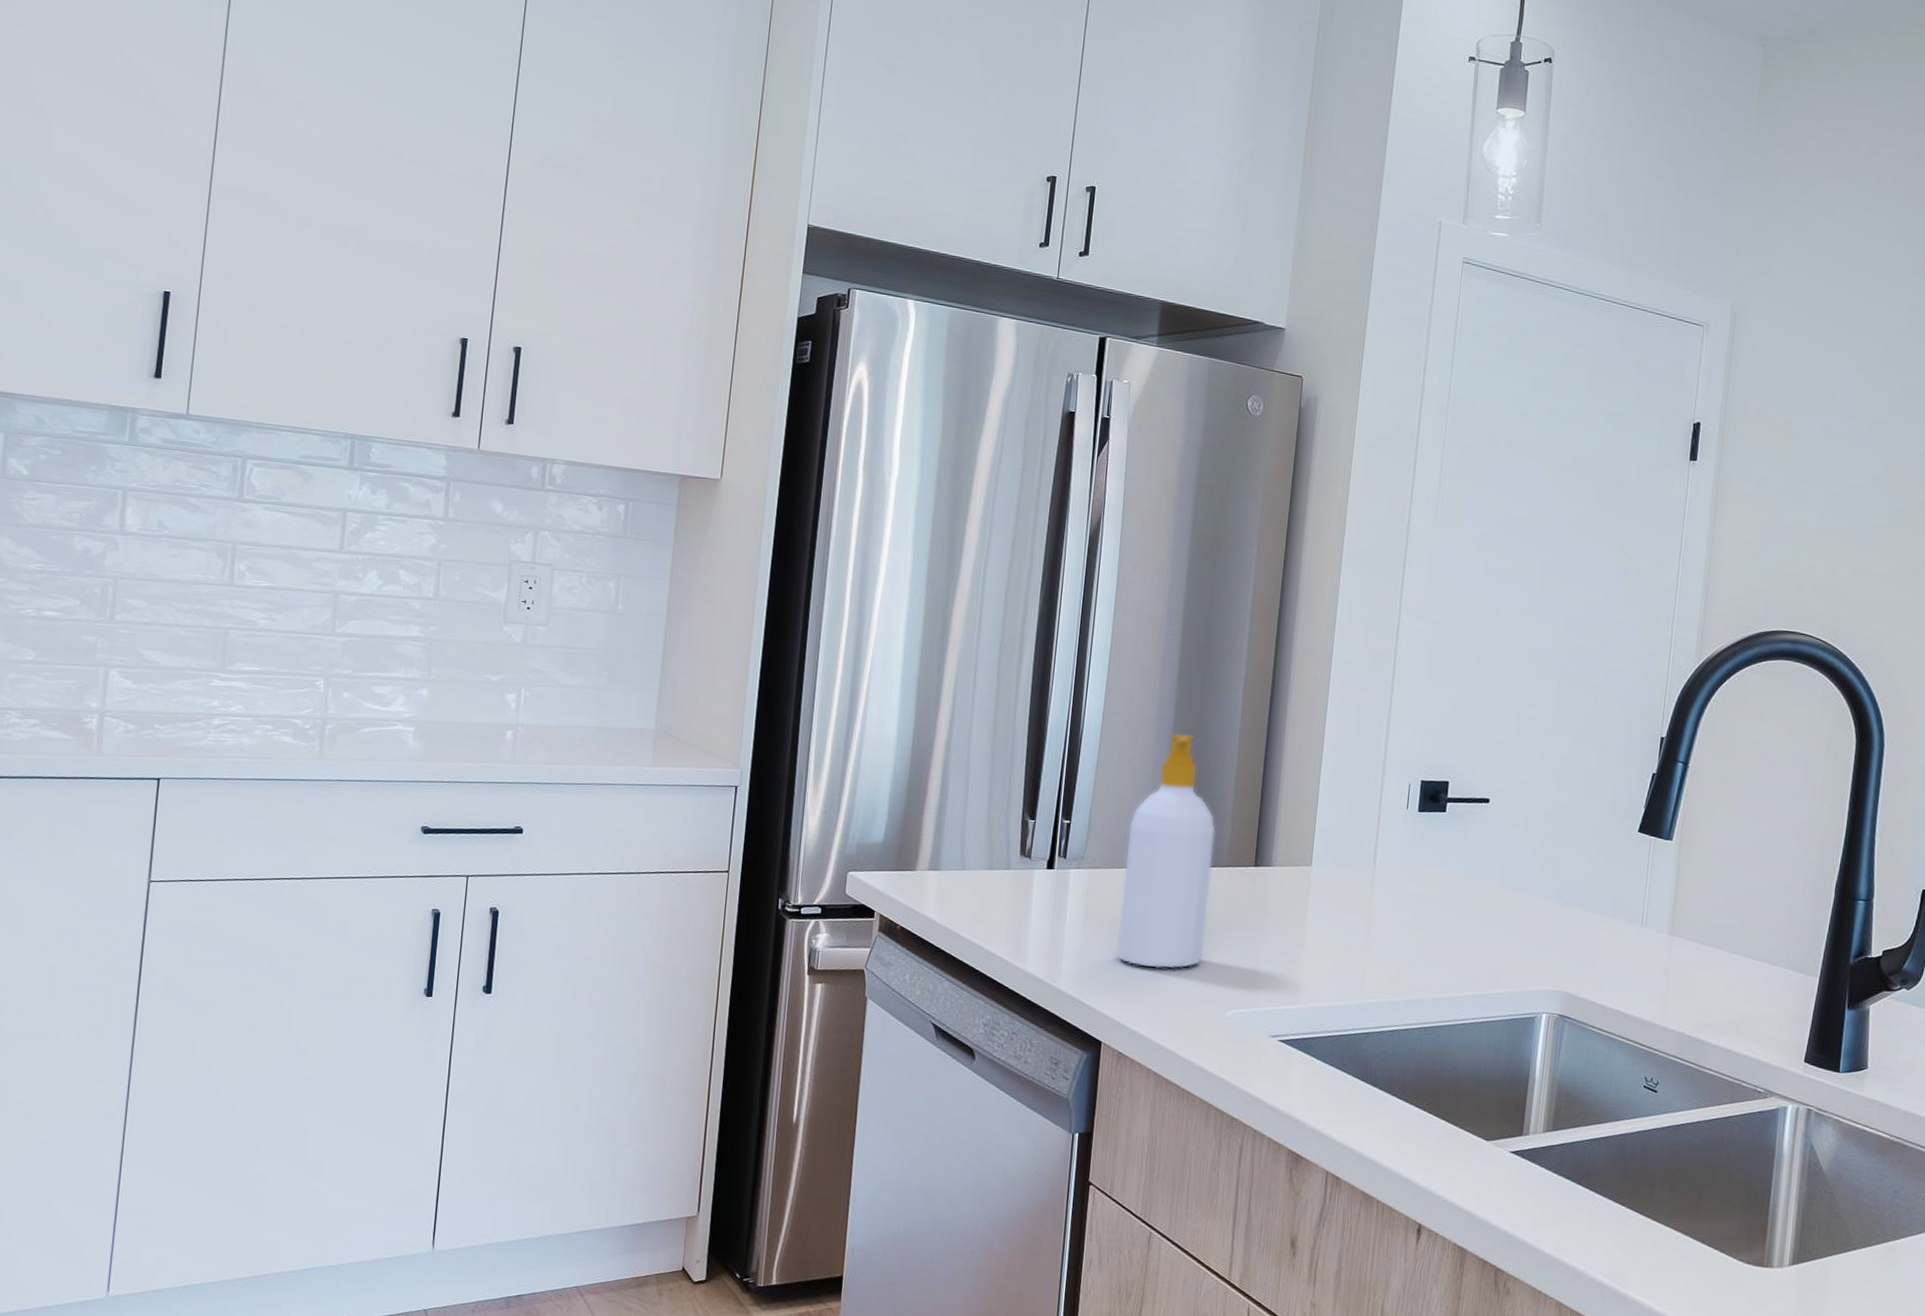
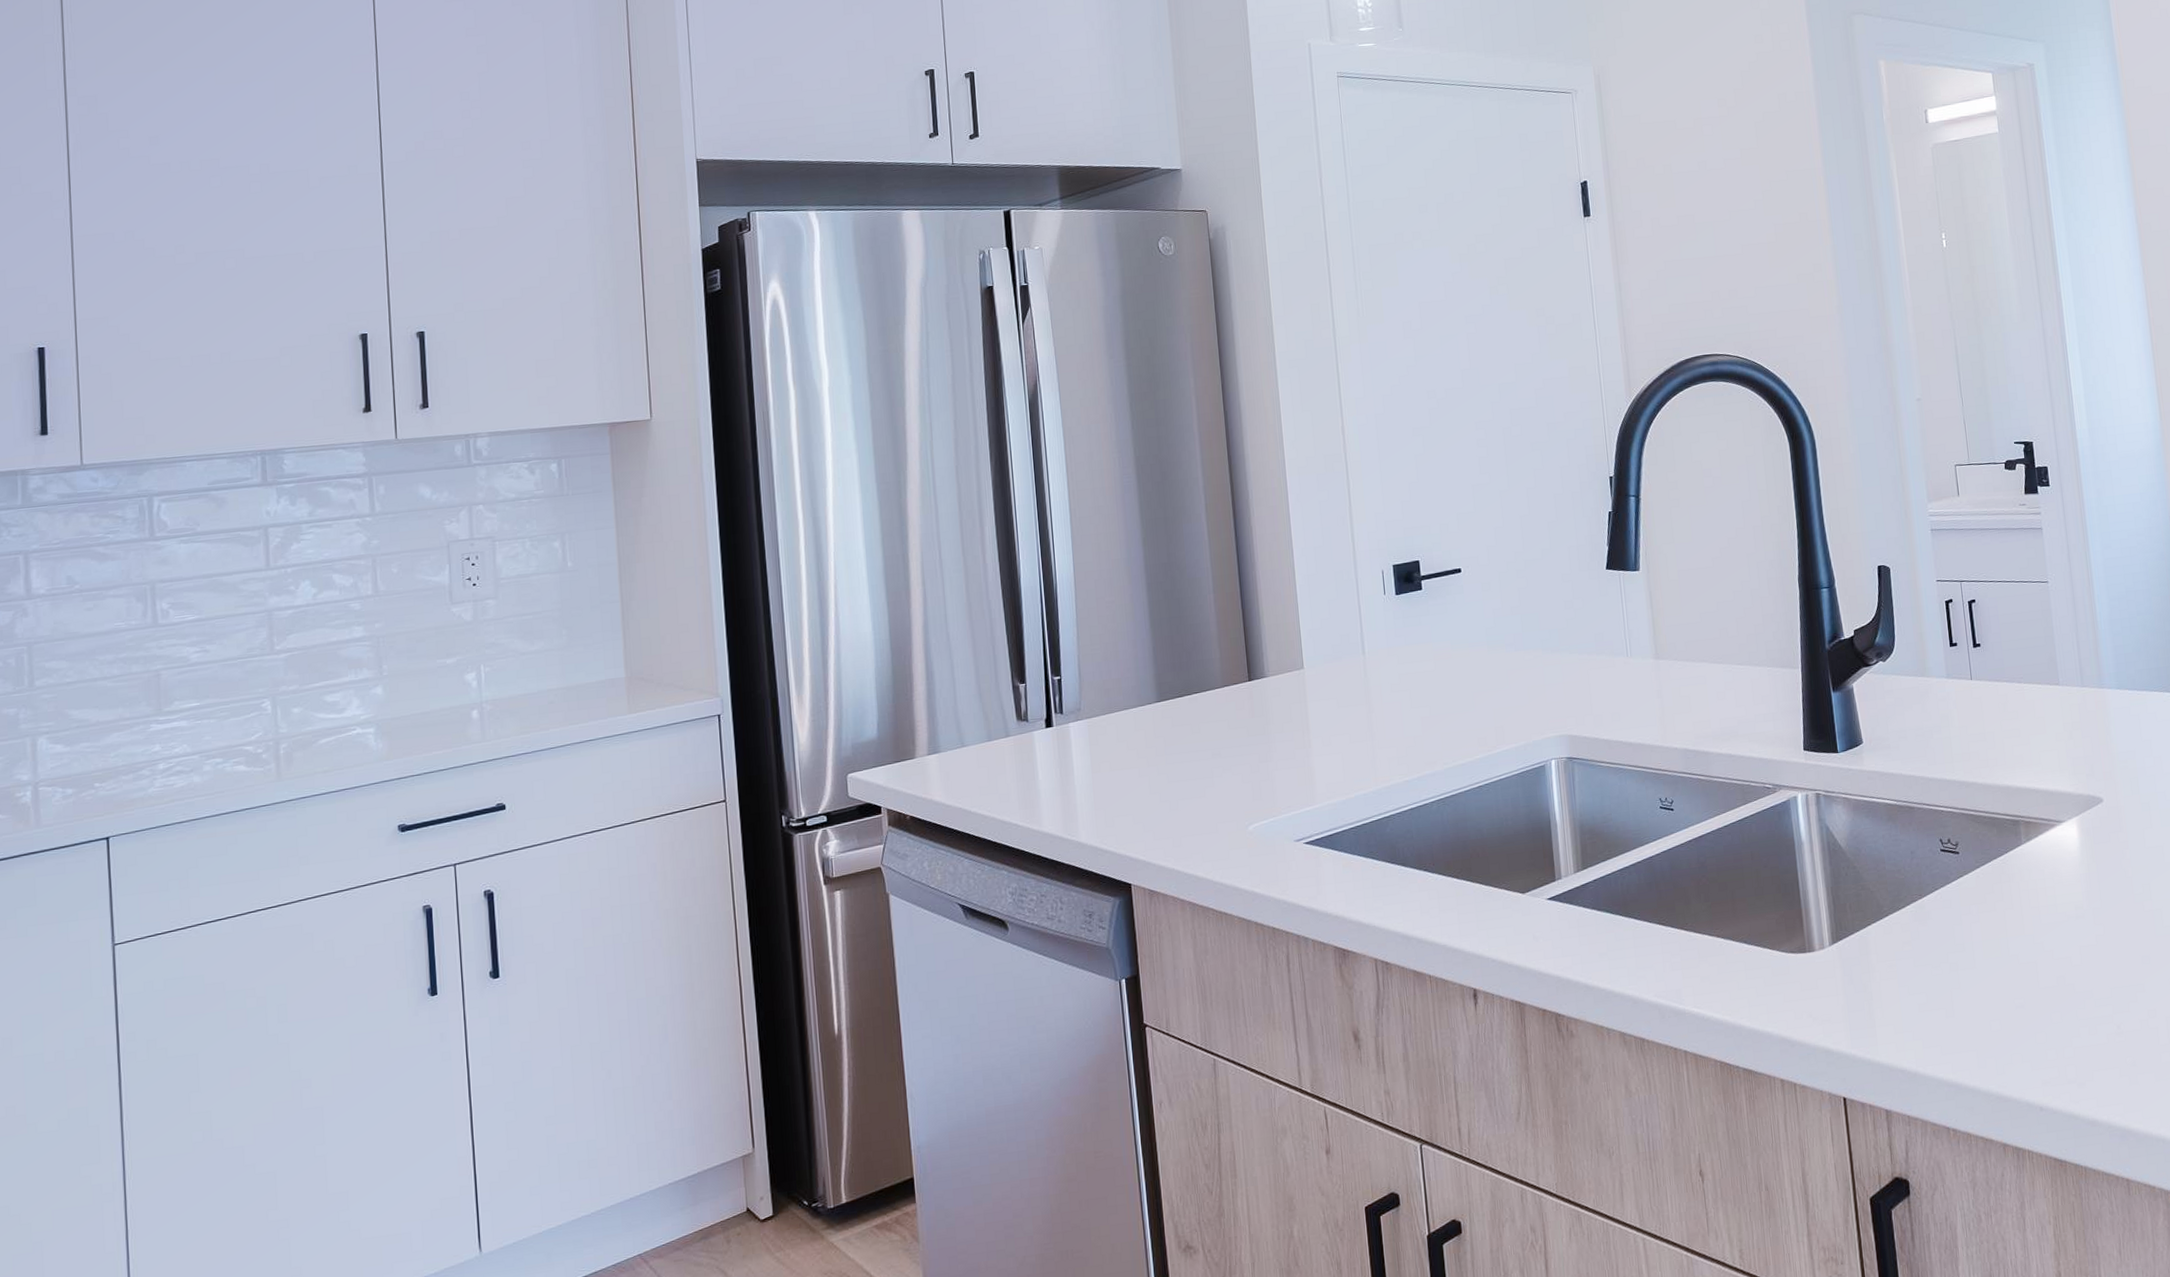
soap bottle: present [1115,733,1217,970] -> none [1118,569,1216,803]

